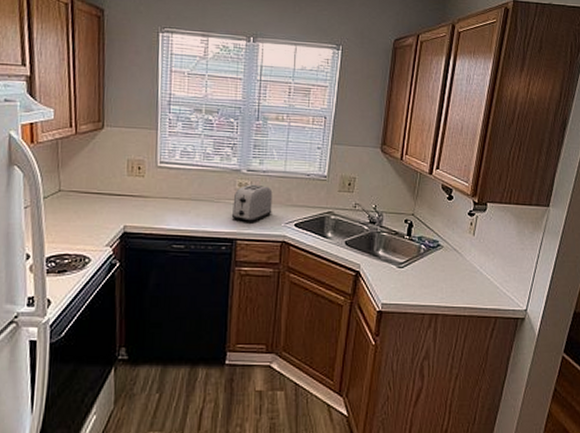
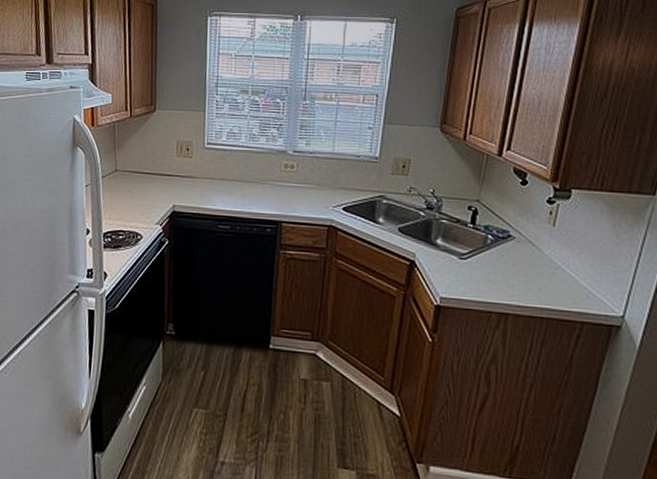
toaster: present [231,184,273,223] -> none [276,165,320,206]

